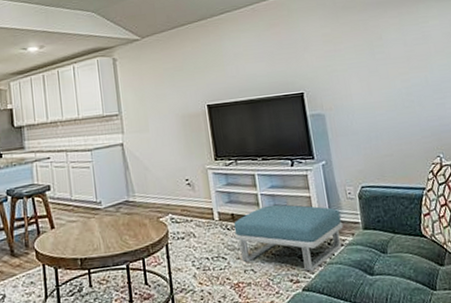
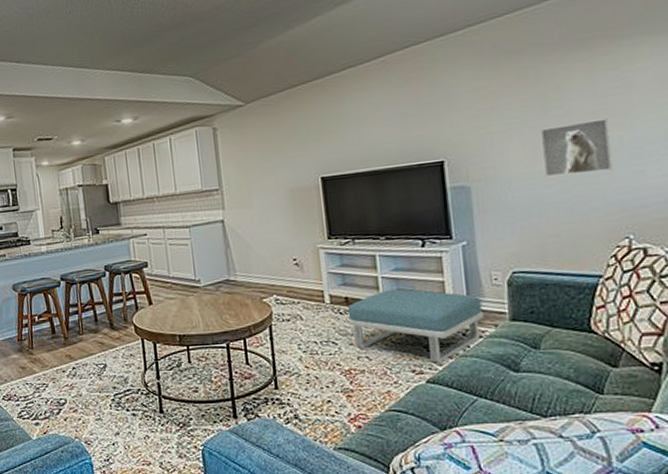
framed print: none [370,62,423,107] -> present [539,118,613,177]

